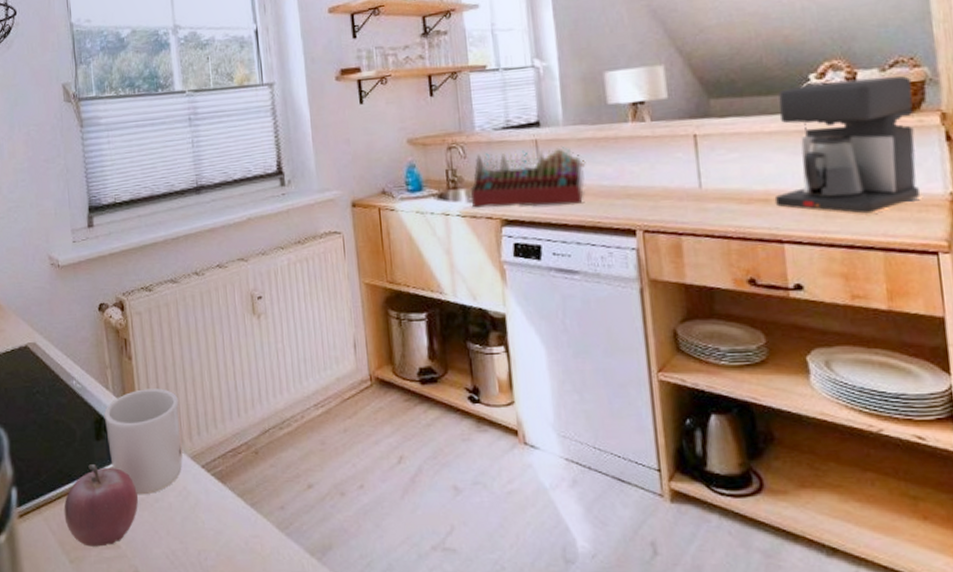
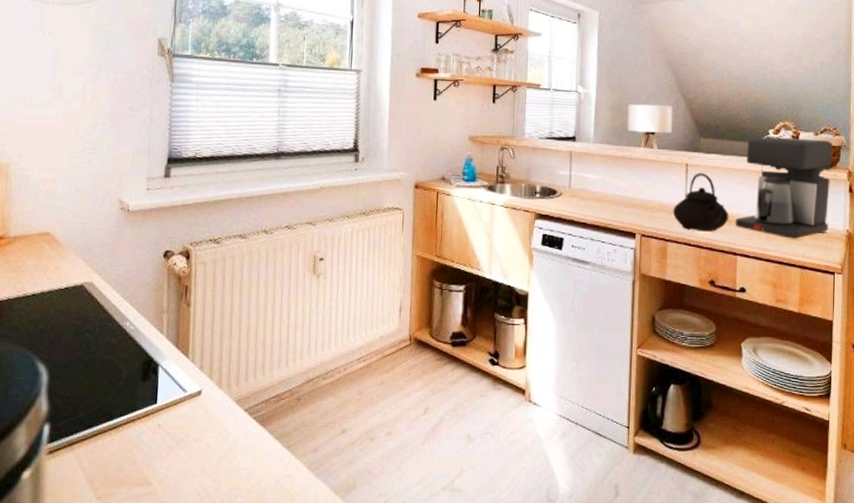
fruit: present [64,464,138,547] -> none [97,404,177,484]
mug: present [104,388,183,495] -> none [154,335,231,435]
dish rack: present [471,146,586,208] -> none [514,157,606,208]
teapot: none [683,143,766,219] -> present [673,173,729,232]

